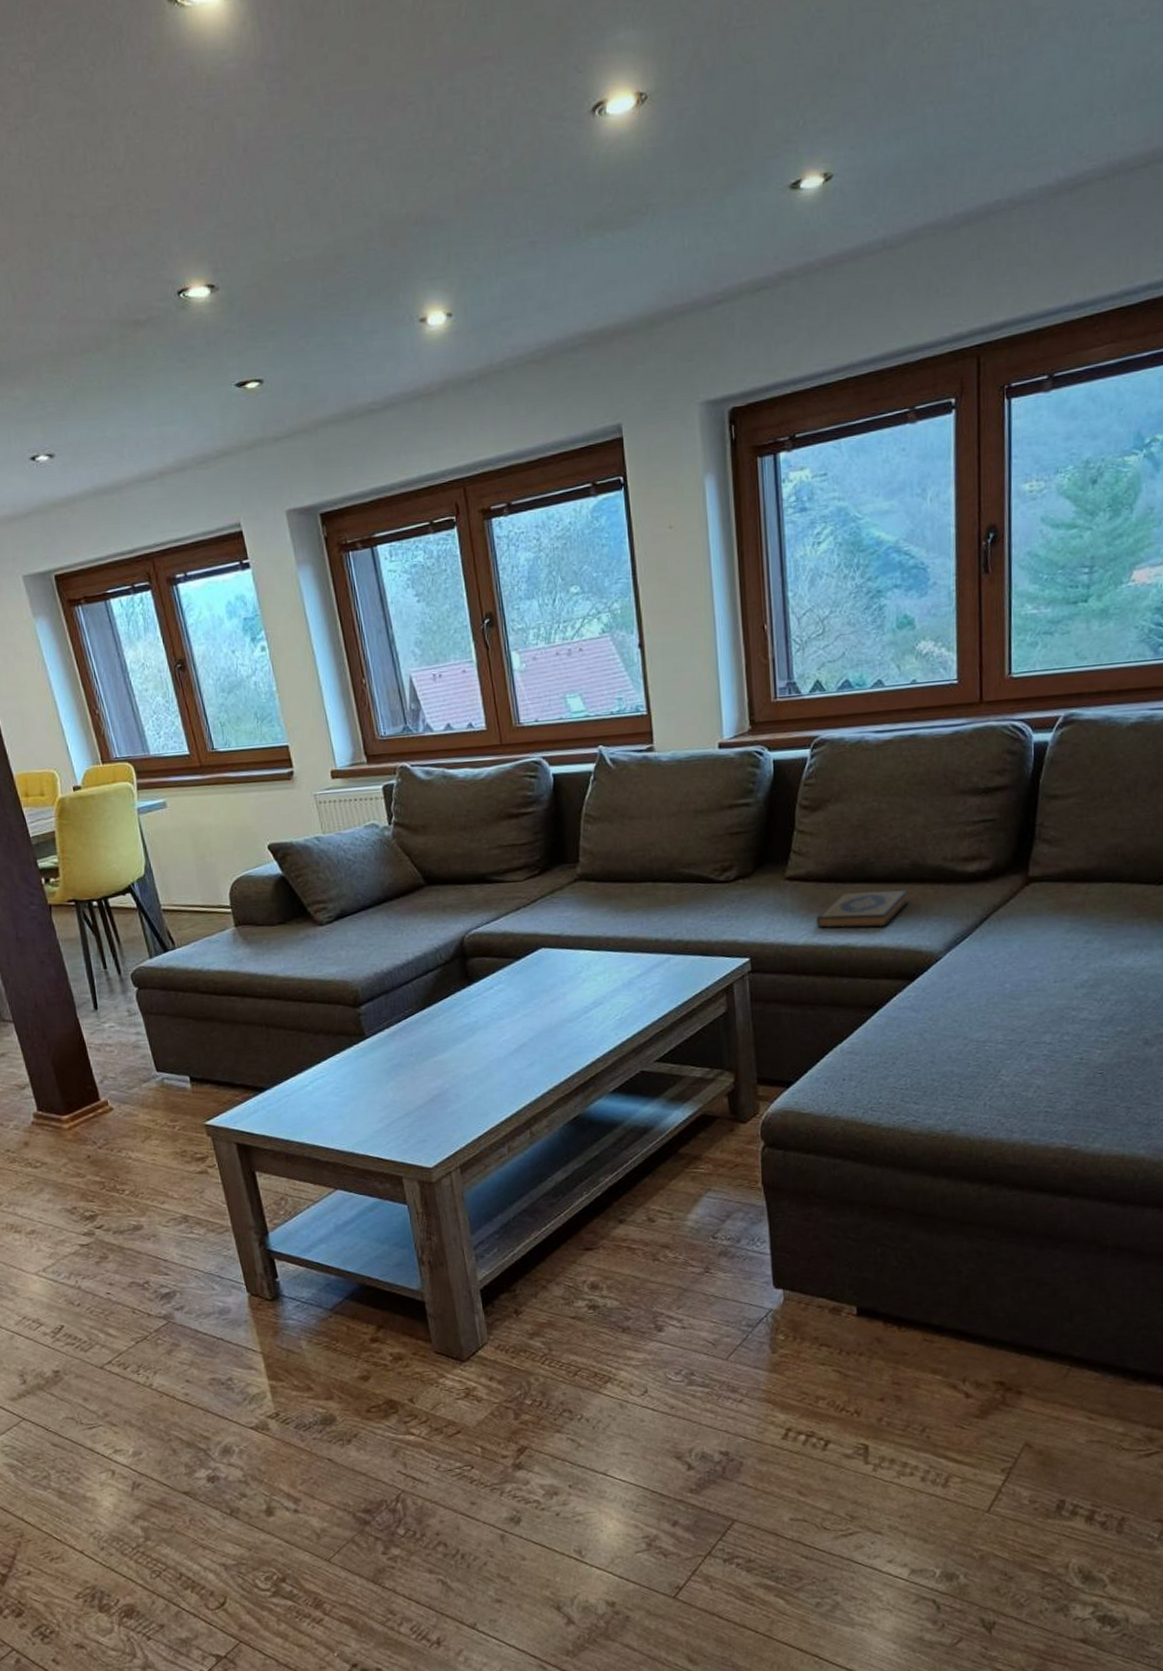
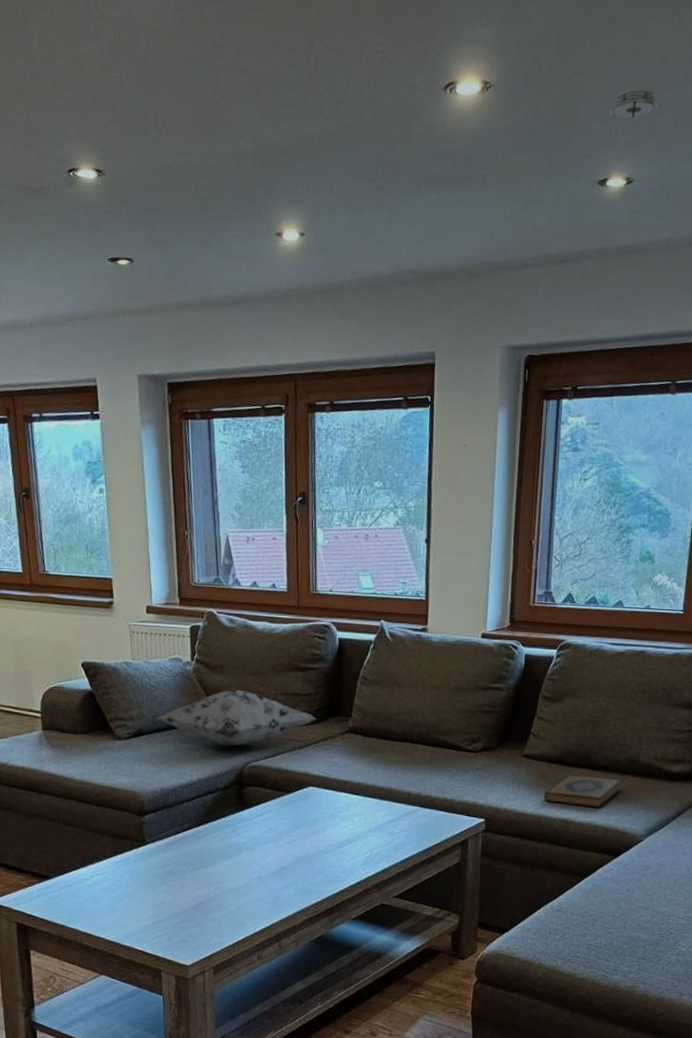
decorative pillow: none [358,849,539,916] -> present [156,689,317,746]
smoke detector: none [791,61,853,111] -> present [606,88,659,121]

